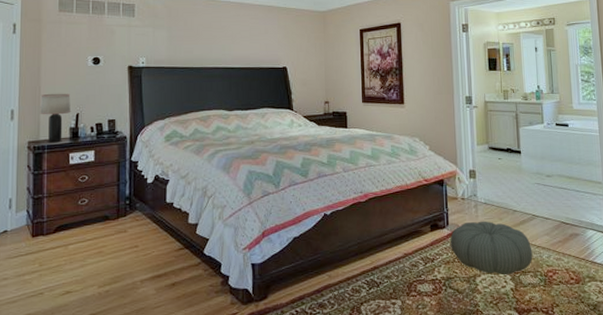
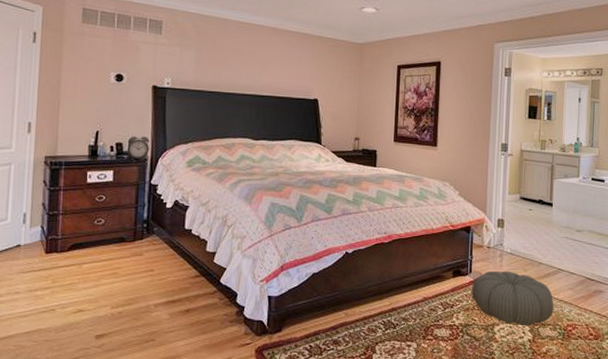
table lamp: present [40,93,72,143] -> none [58,108,91,160]
alarm clock: none [106,115,129,139] -> present [126,136,150,160]

